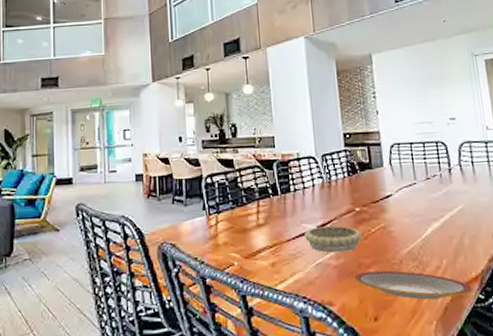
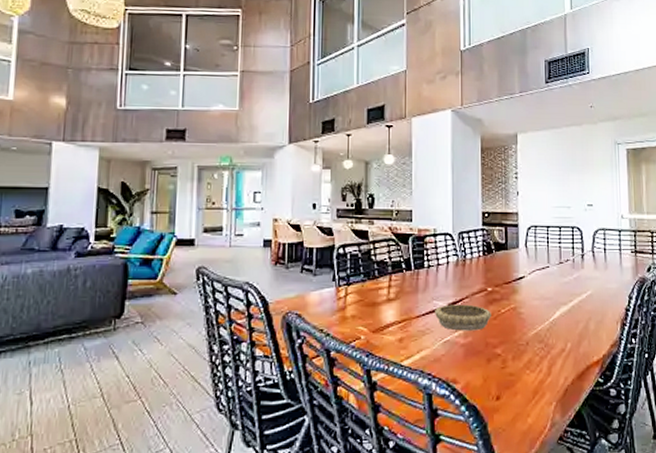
plate: present [354,270,473,300] -> none [480,351,593,381]

